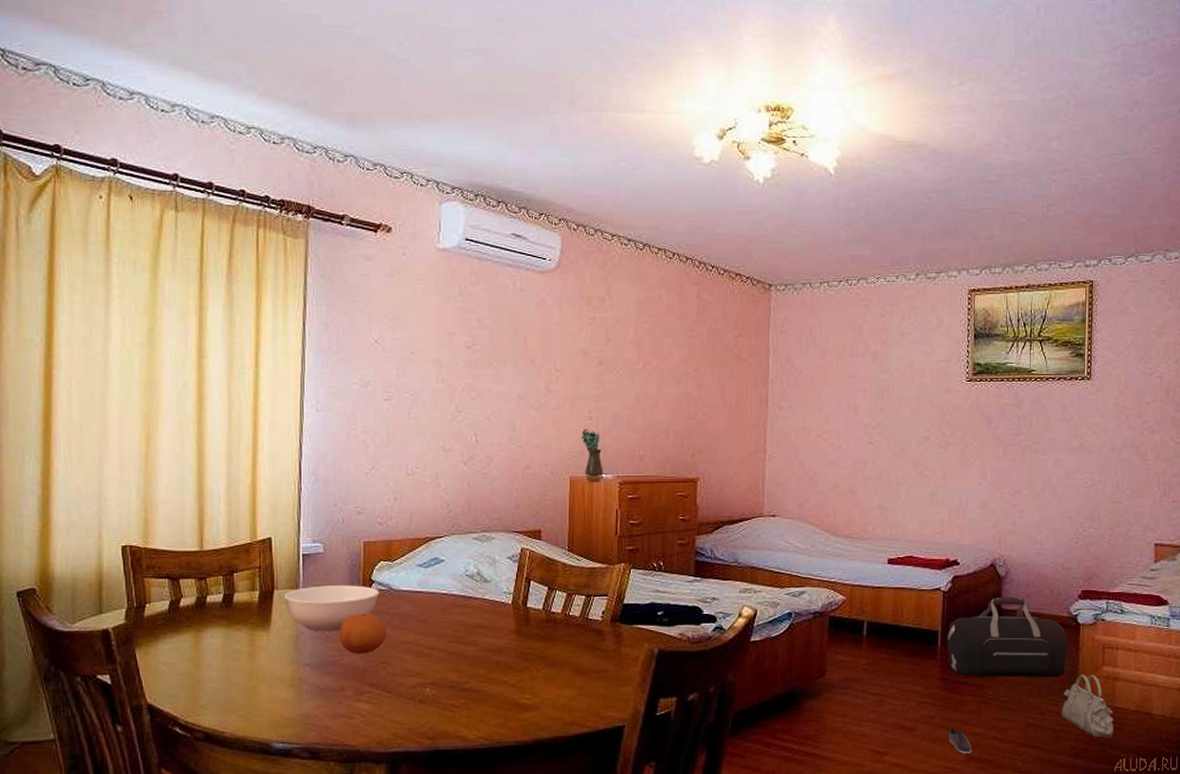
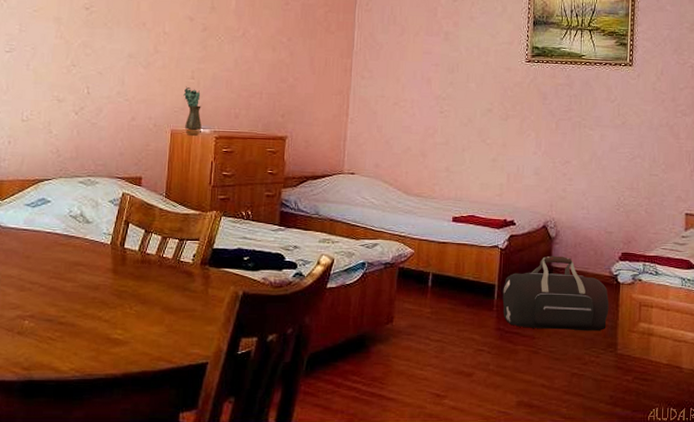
shoe: present [949,727,972,754] -> none [502,374,523,399]
shoulder bag: present [1061,674,1114,738] -> none [602,329,649,389]

